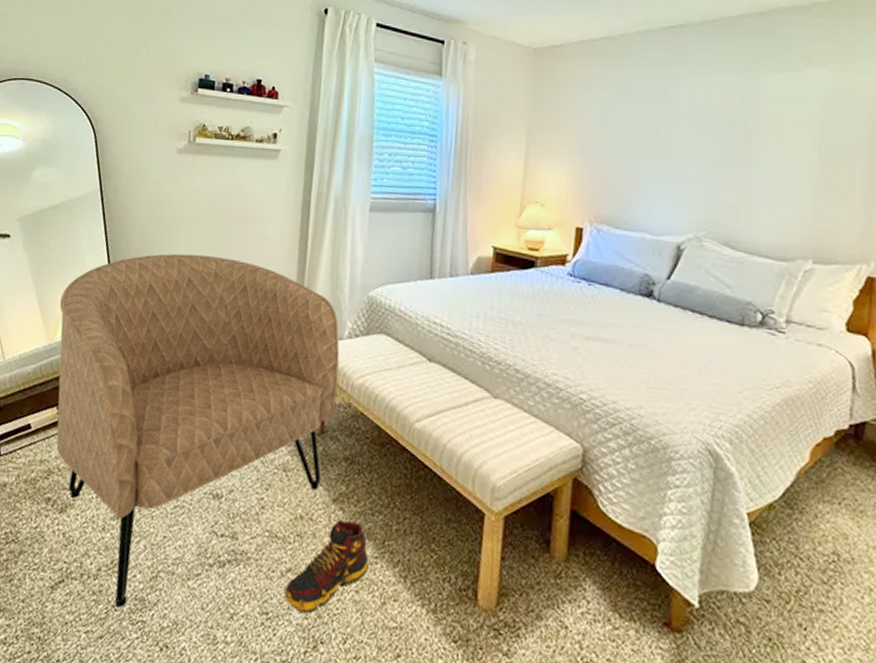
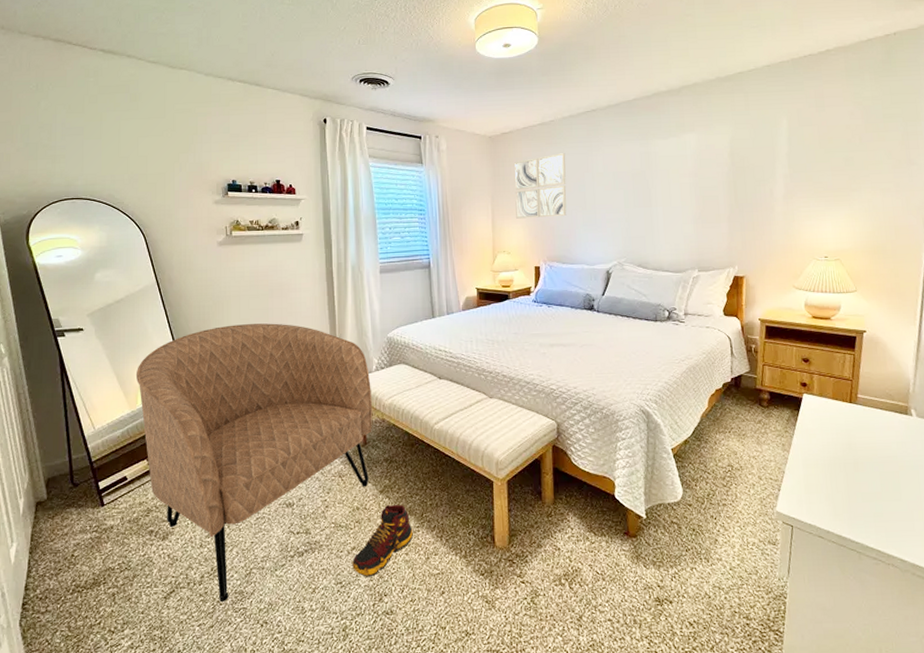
wall art: none [558,79,636,164] -> present [514,153,567,219]

